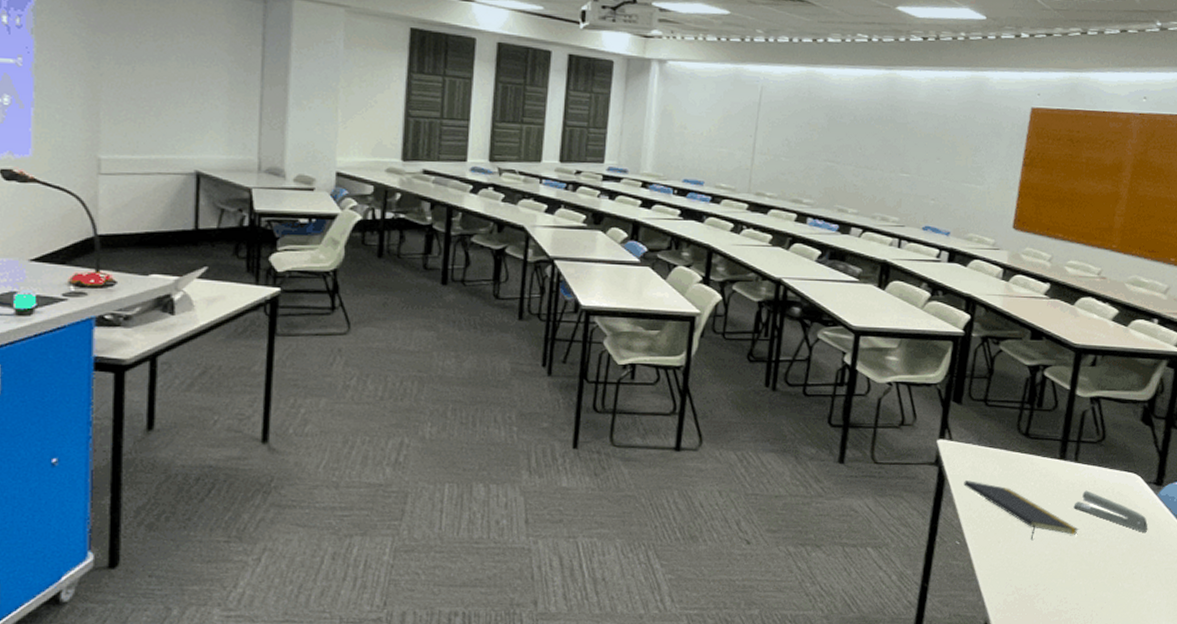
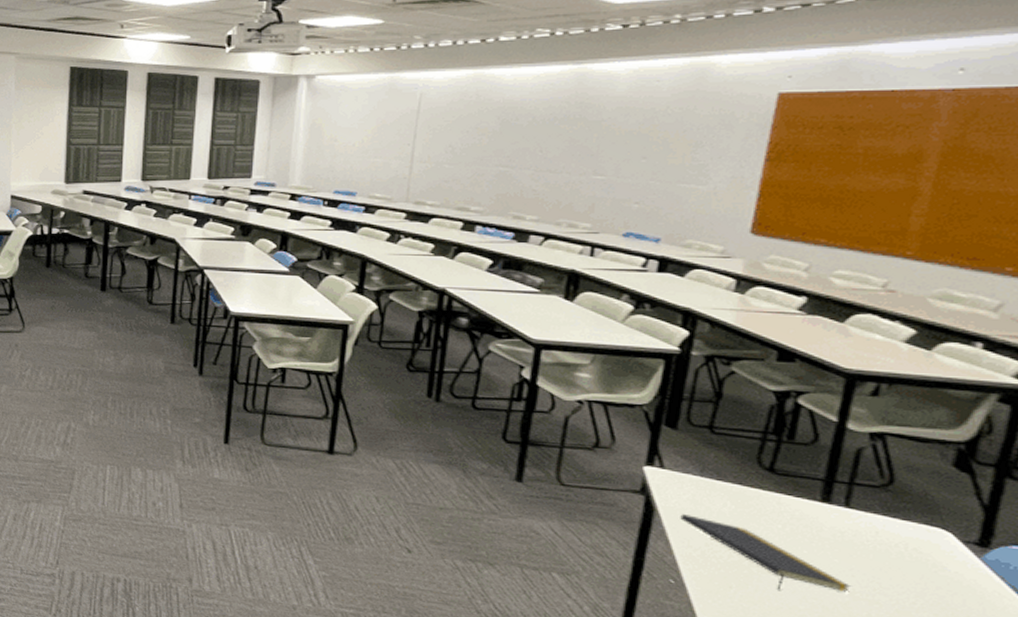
stapler: present [1073,490,1148,533] -> none [842,542,965,603]

